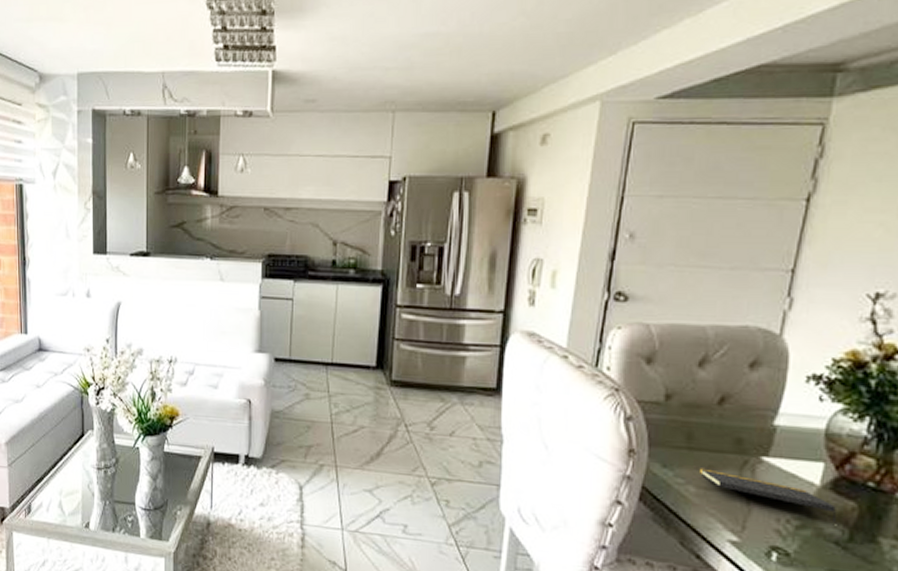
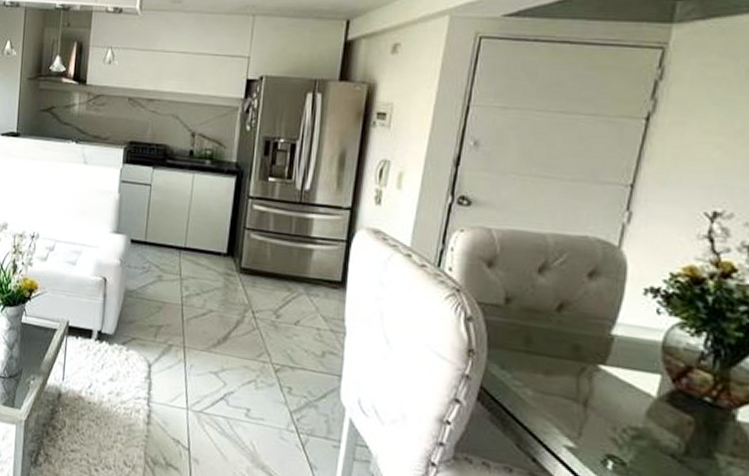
notepad: present [699,468,837,523] -> none [536,372,673,435]

